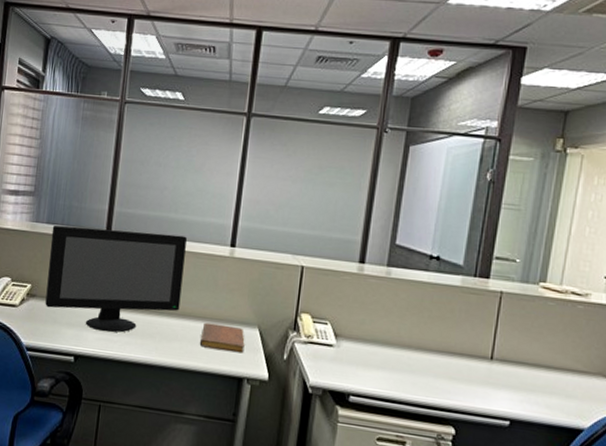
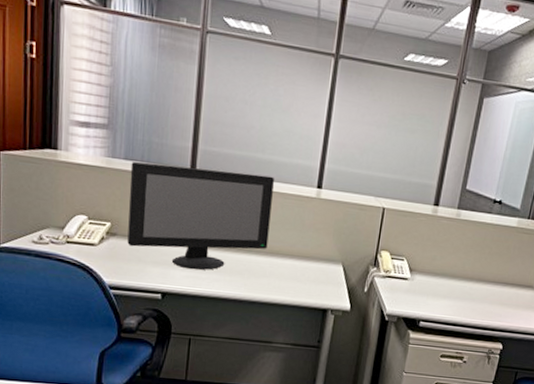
notebook: present [199,322,245,353] -> none [287,260,330,288]

